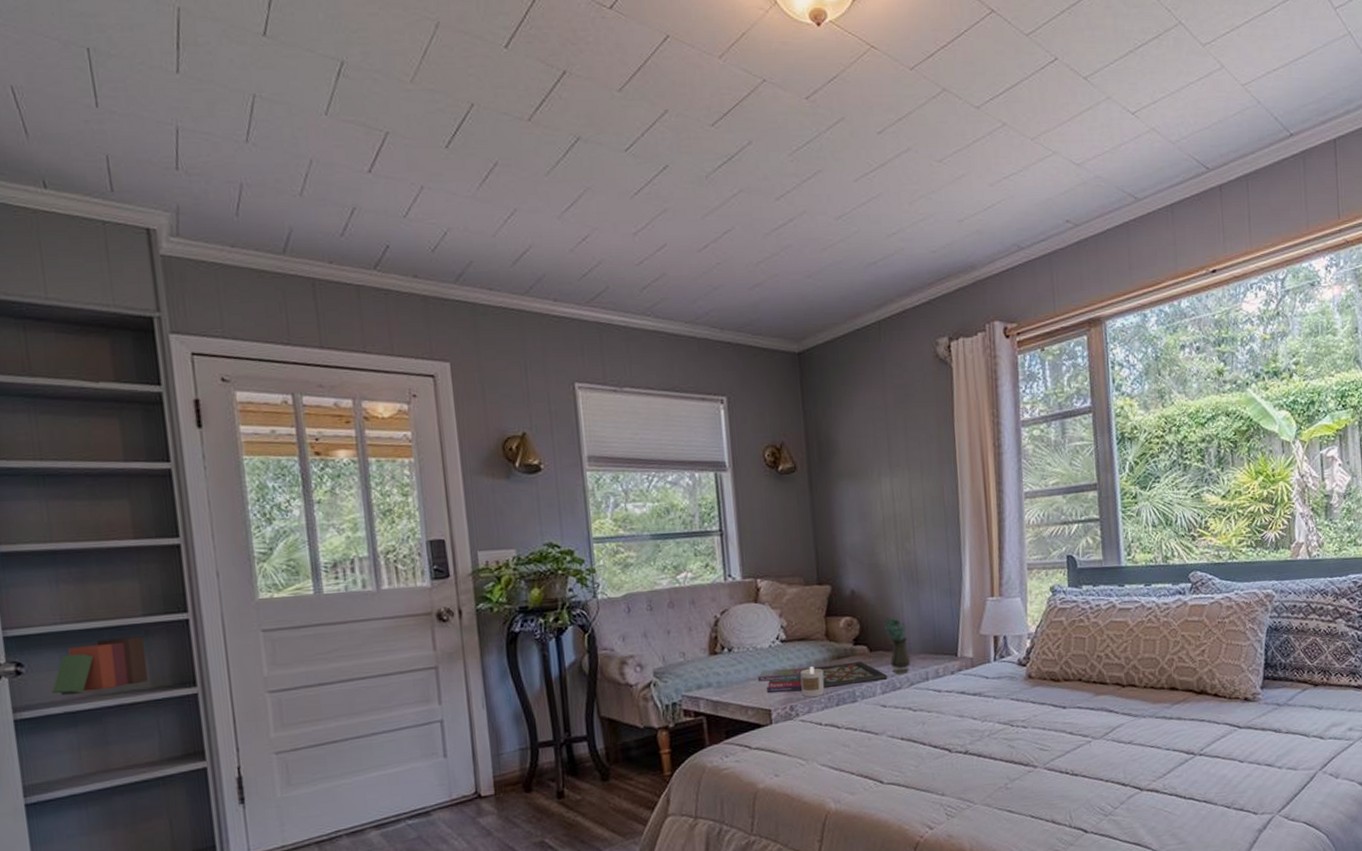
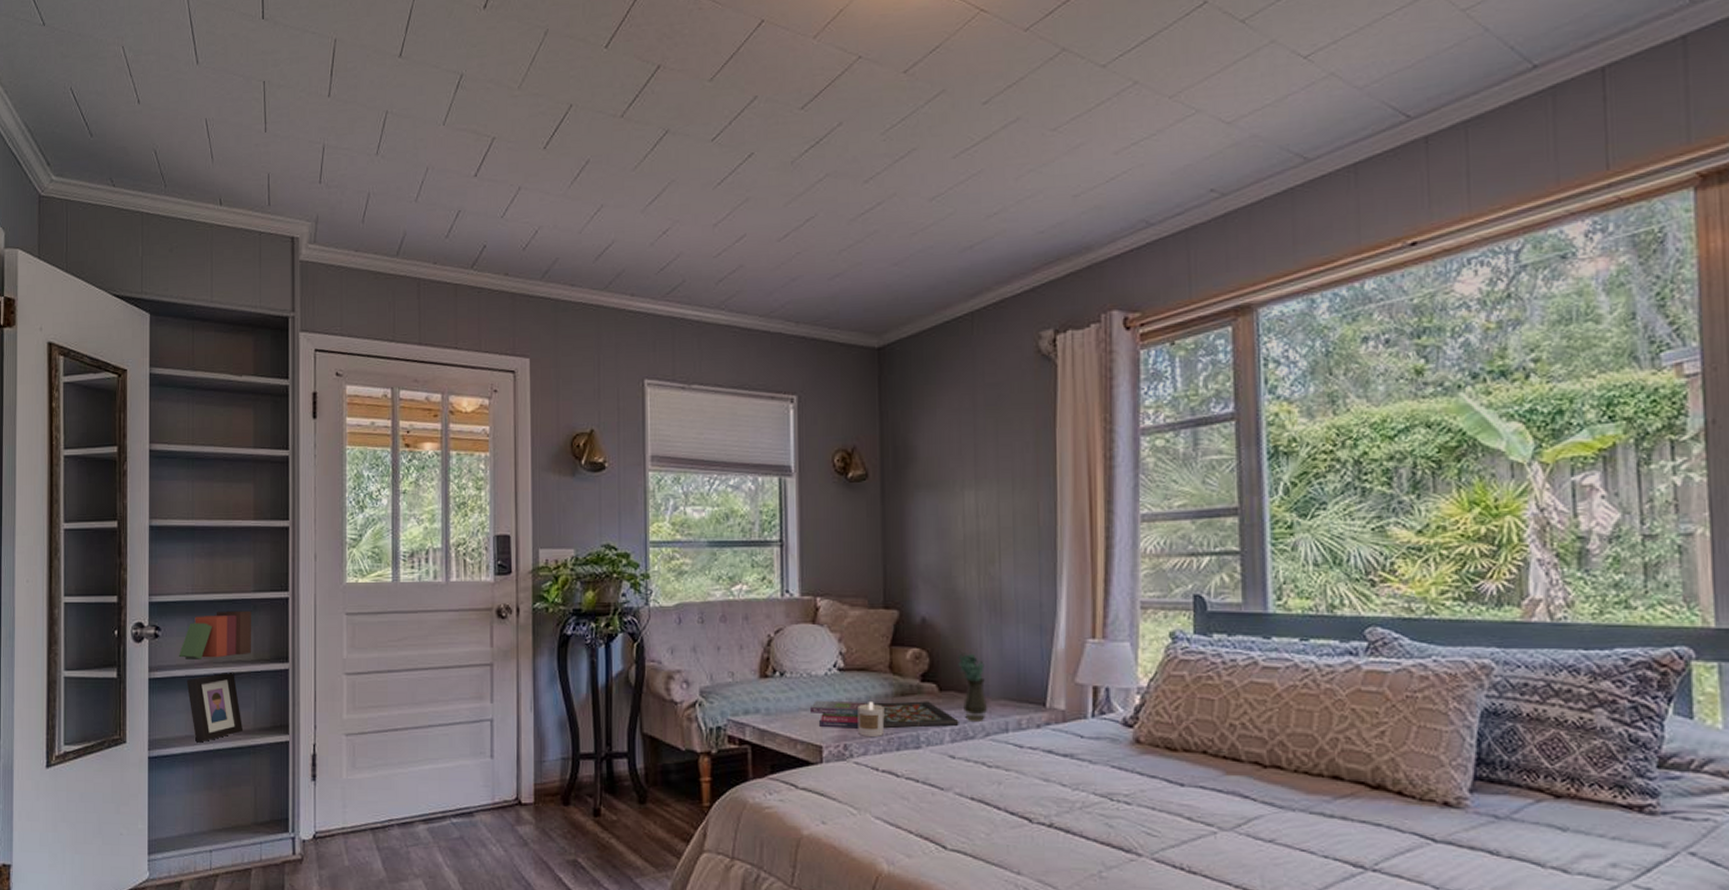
picture frame: none [66,702,147,782] -> present [186,671,242,743]

